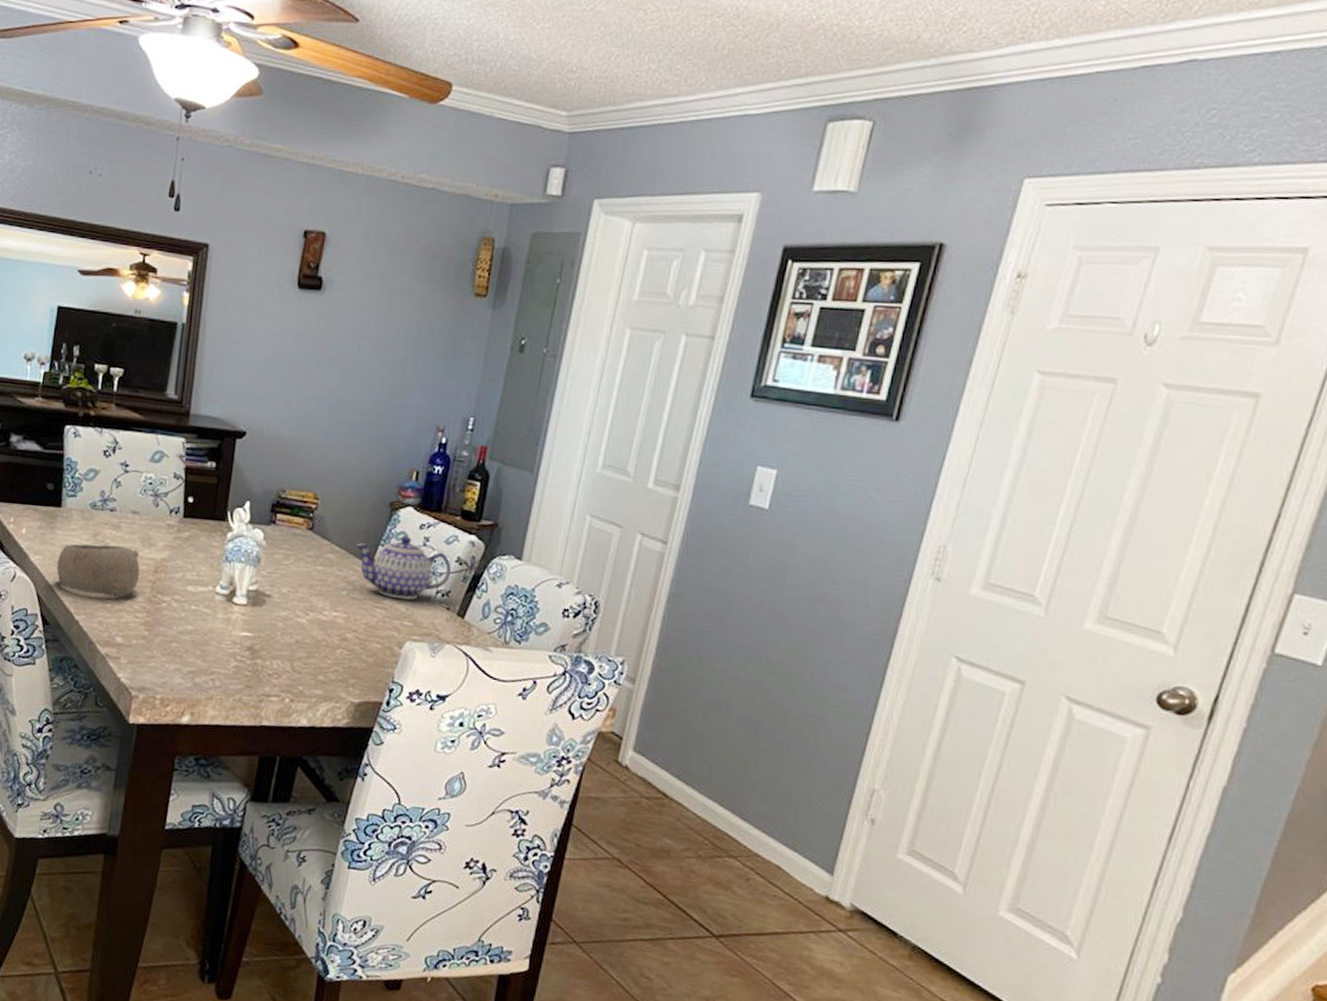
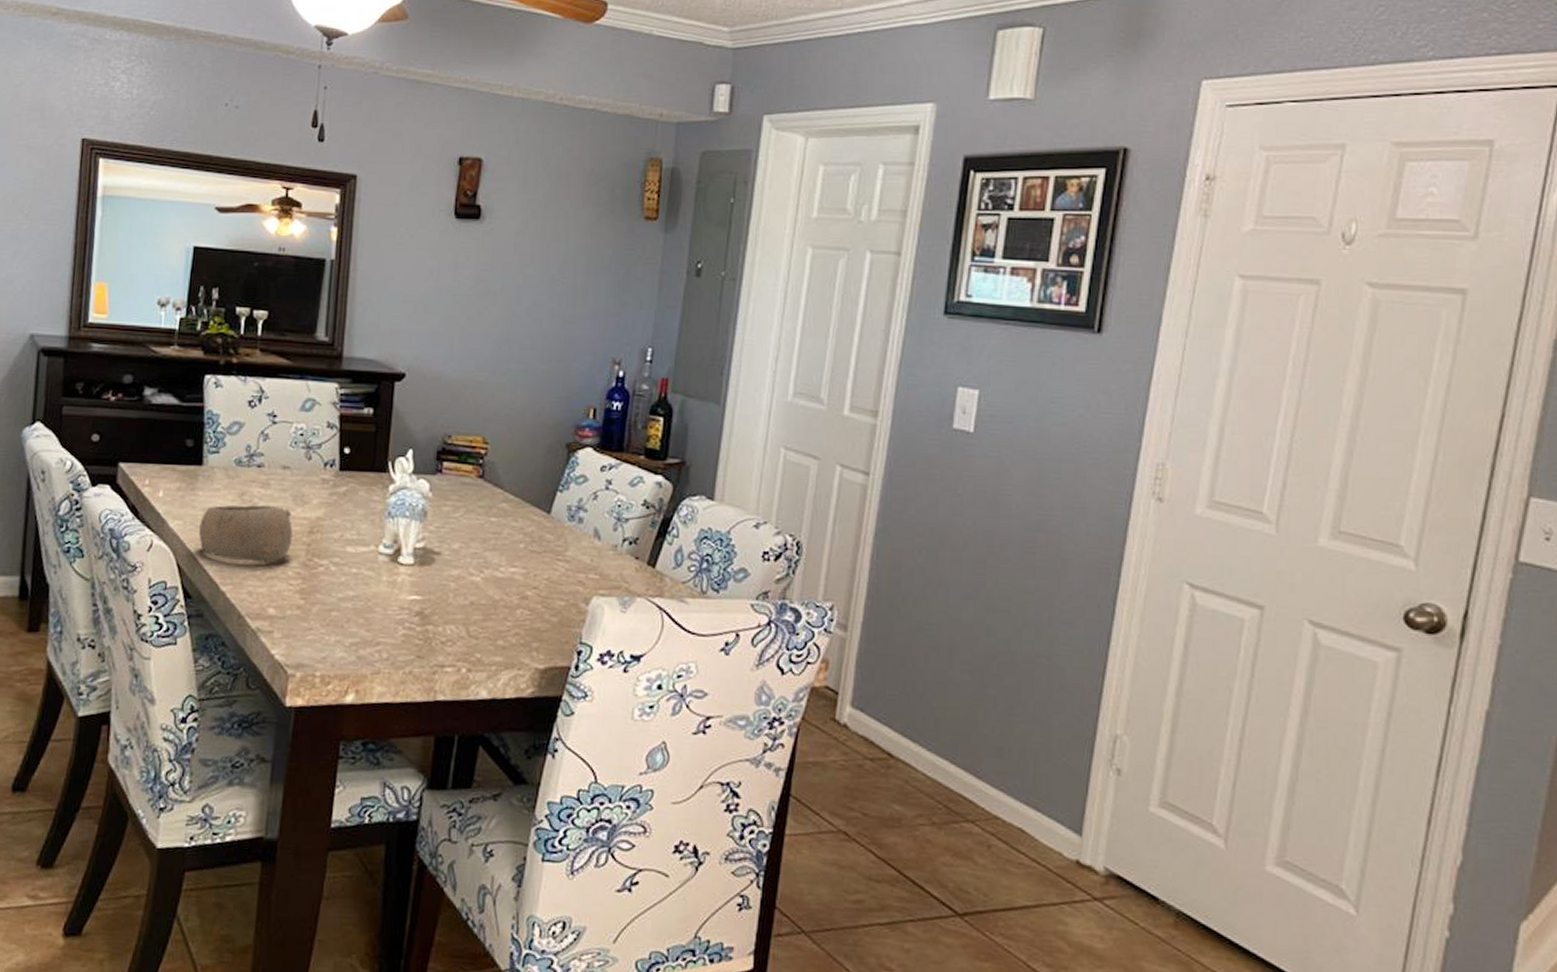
teapot: present [355,536,452,600] -> none [531,479,638,550]

